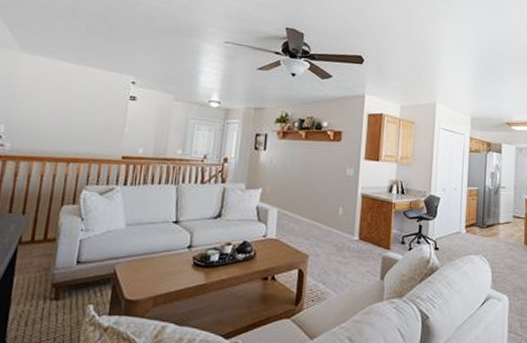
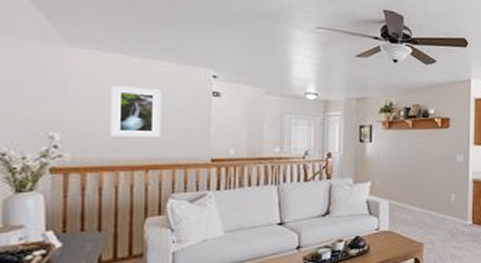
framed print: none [43,87,89,134] -> present [111,86,162,137]

